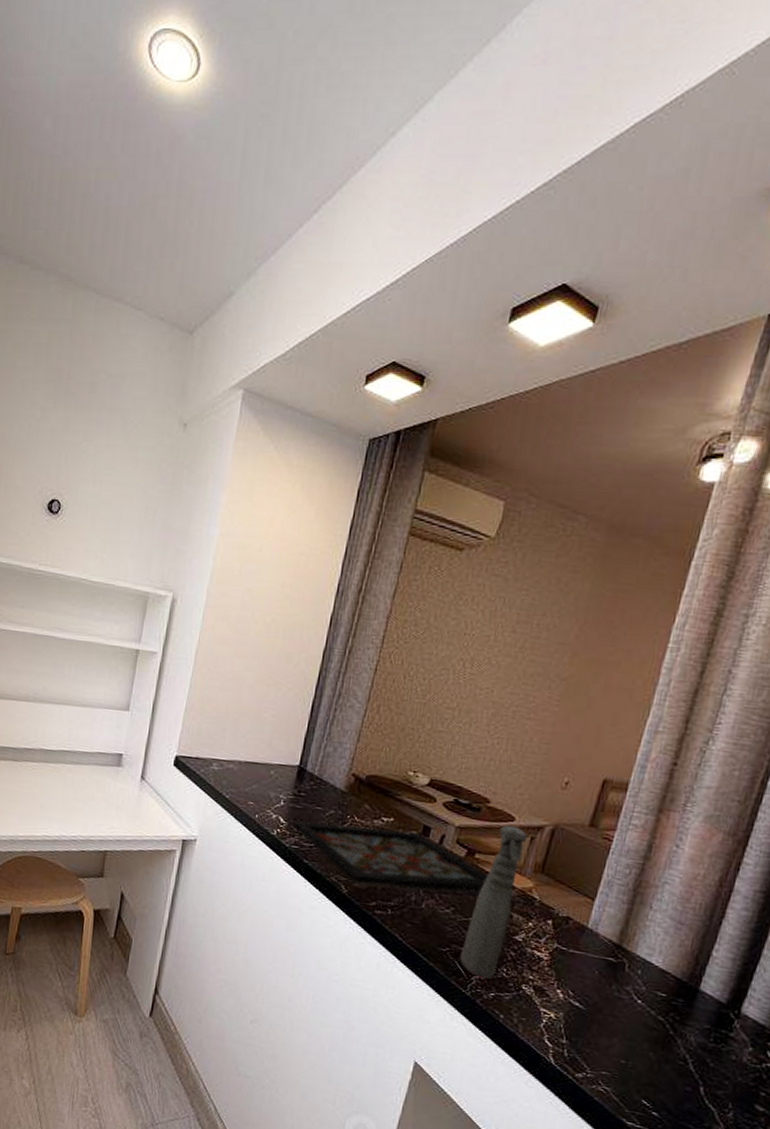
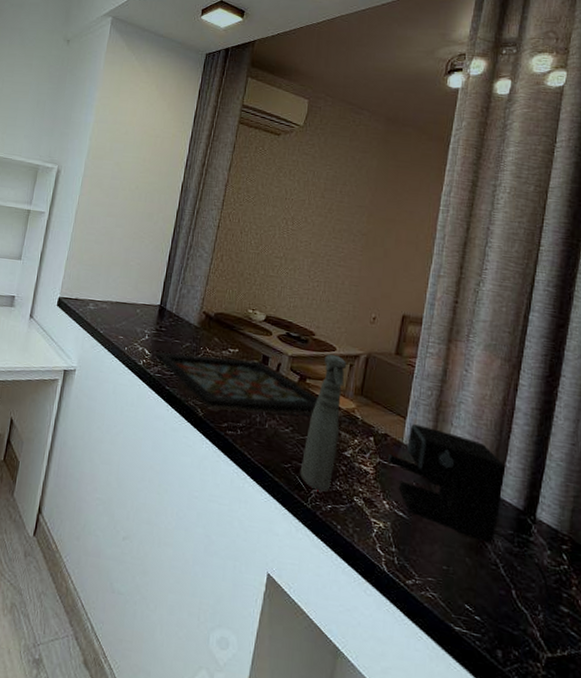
coffee maker: none [568,905,757,1114] -> present [388,423,562,615]

